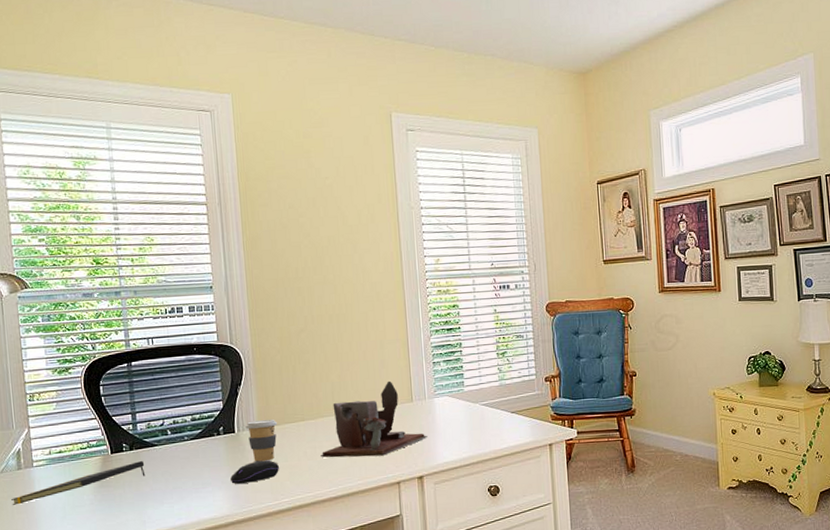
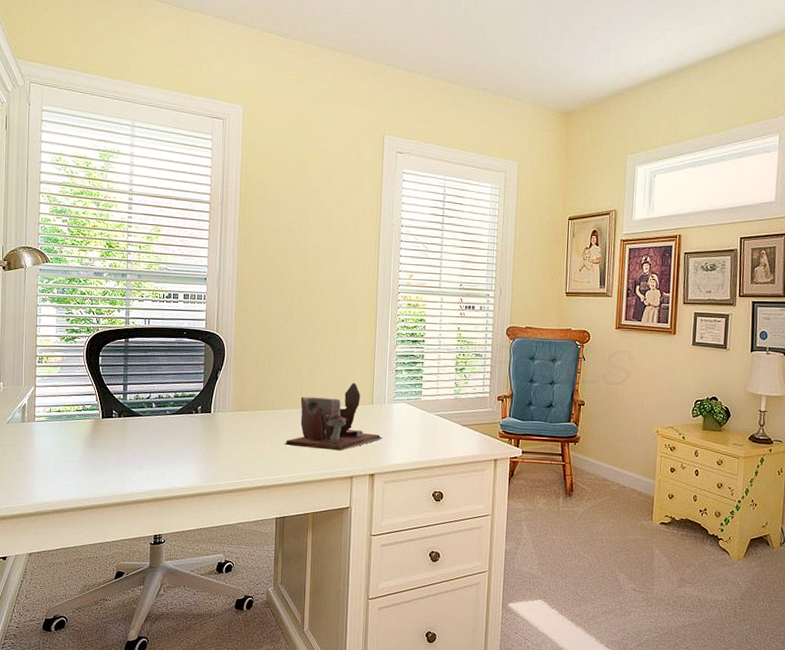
notepad: present [11,460,146,505] -> none [13,427,130,453]
computer mouse: present [231,460,279,484] -> none [202,441,246,460]
coffee cup: present [245,419,278,462] -> none [220,404,250,442]

